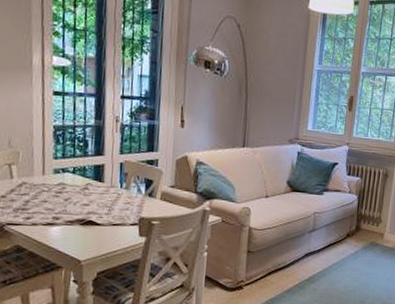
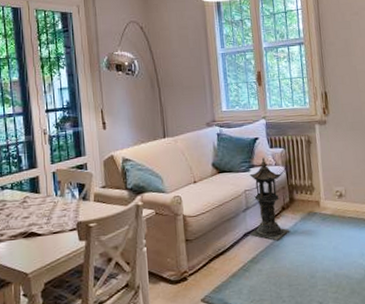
lantern: none [312,183,352,265] -> present [250,157,290,241]

